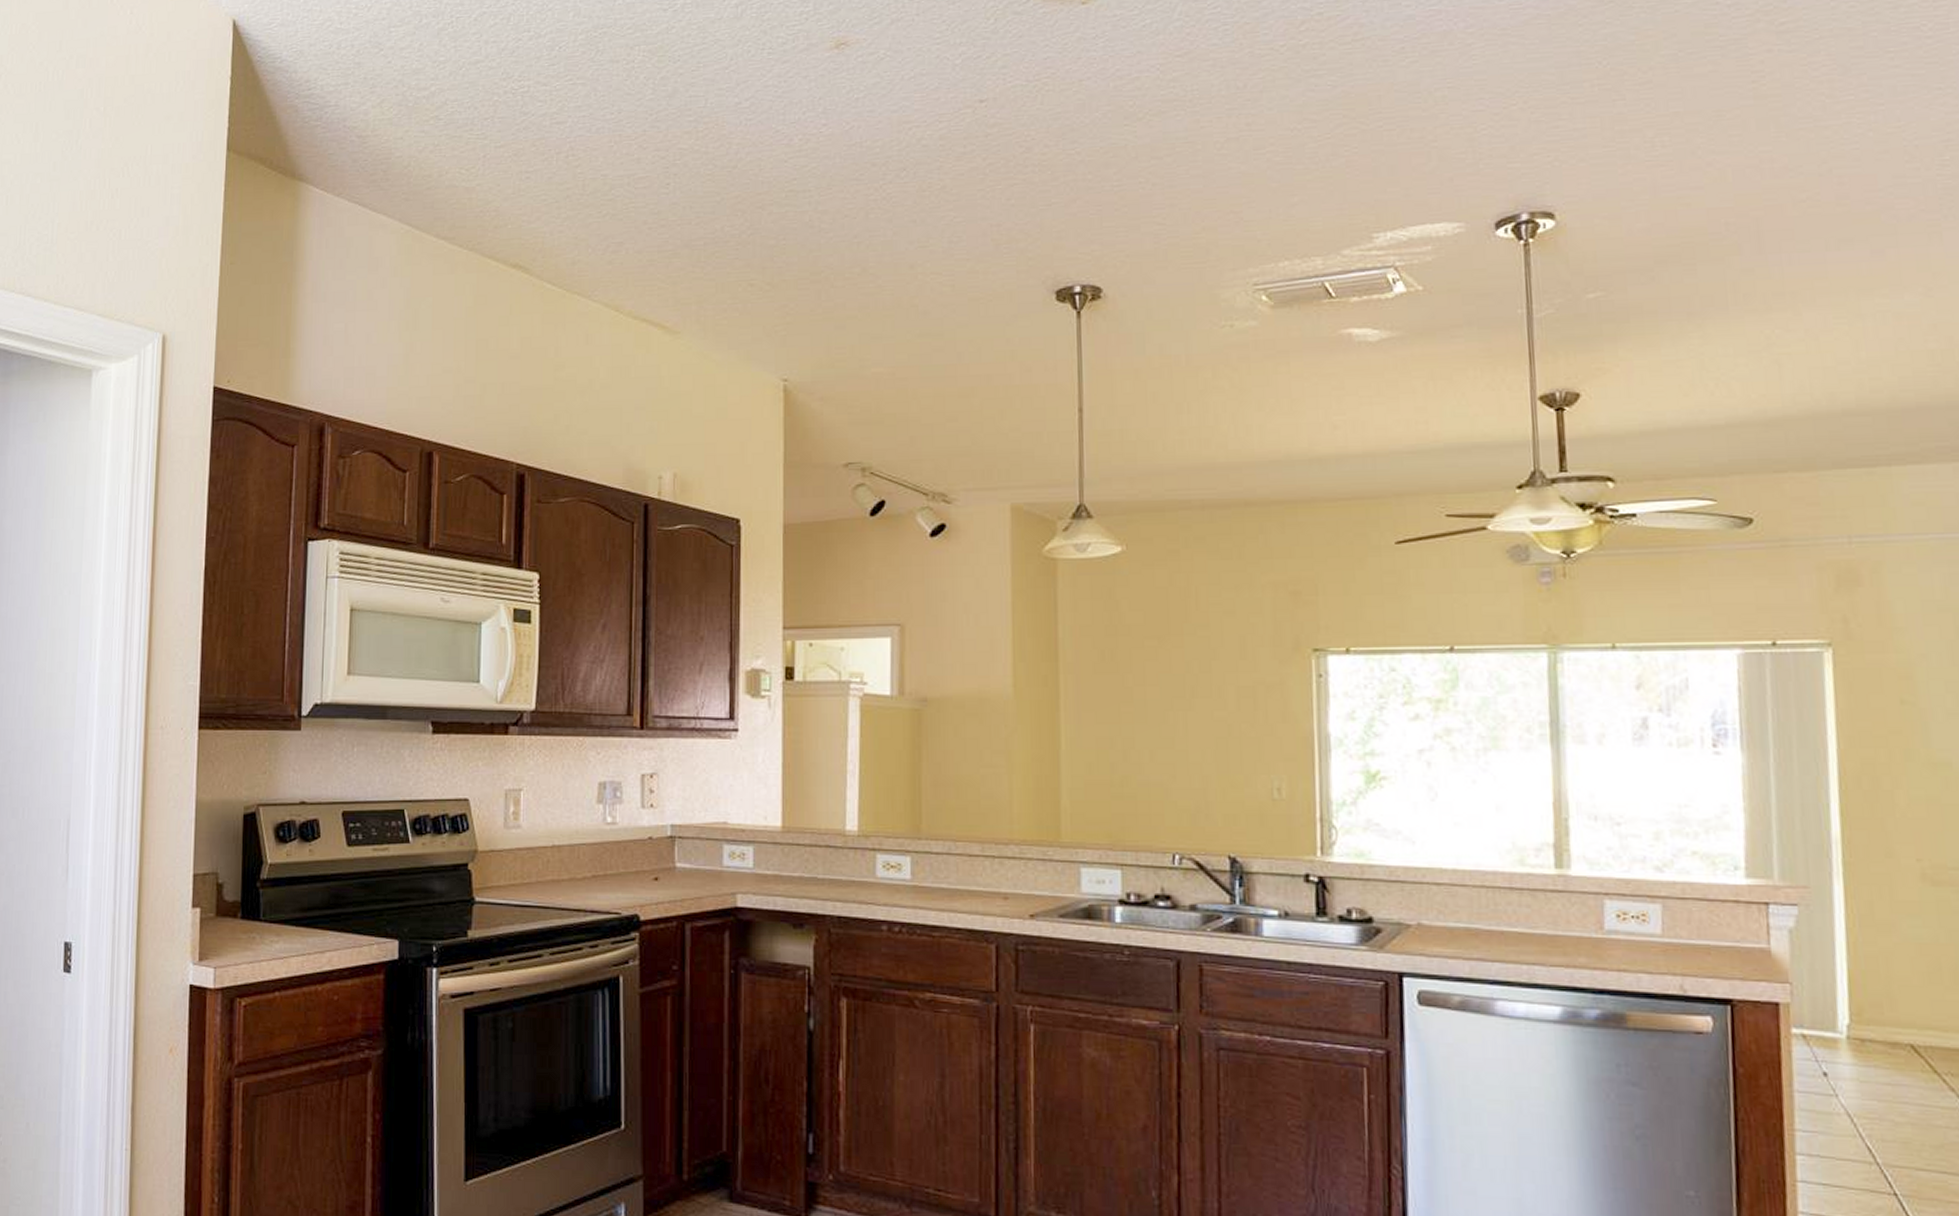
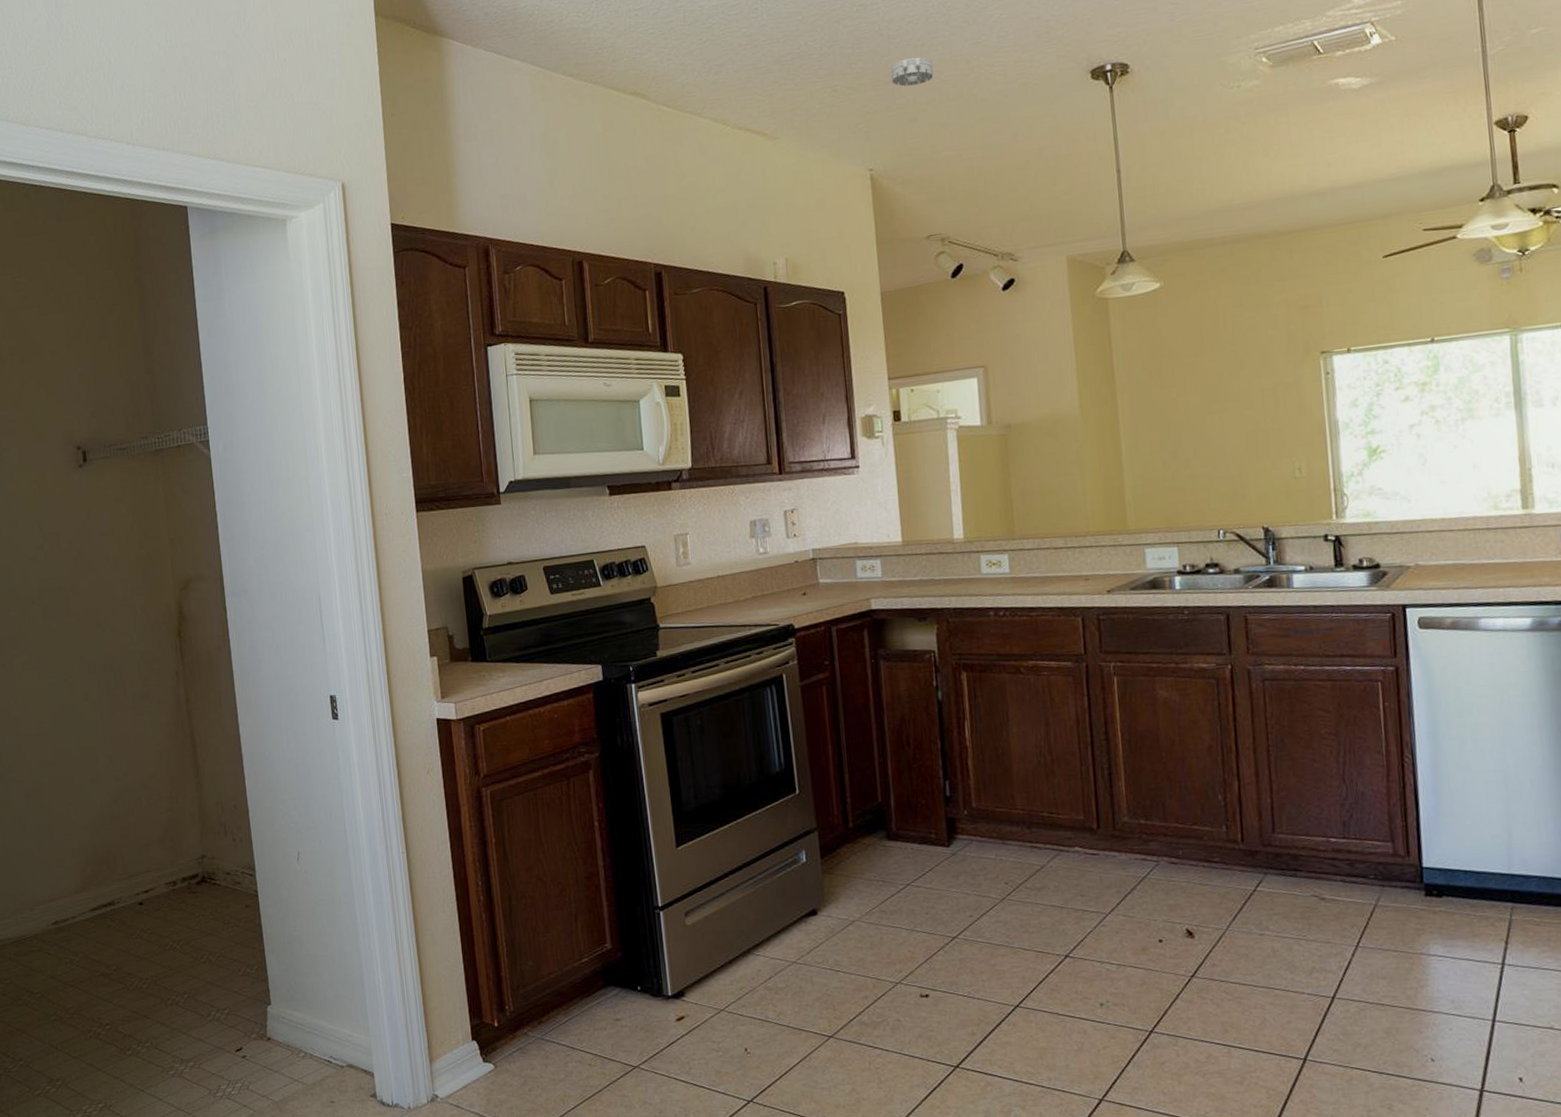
smoke detector: none [818,256,870,288] -> present [890,57,934,87]

